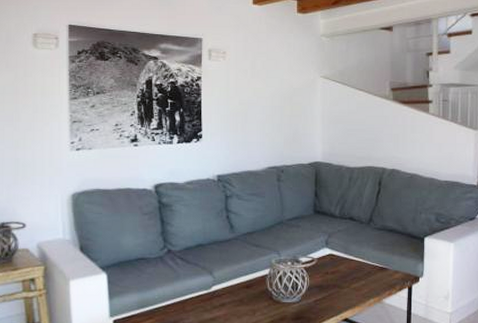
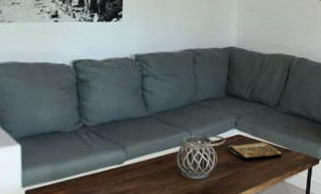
book: none [319,260,378,281] -> present [227,141,282,161]

